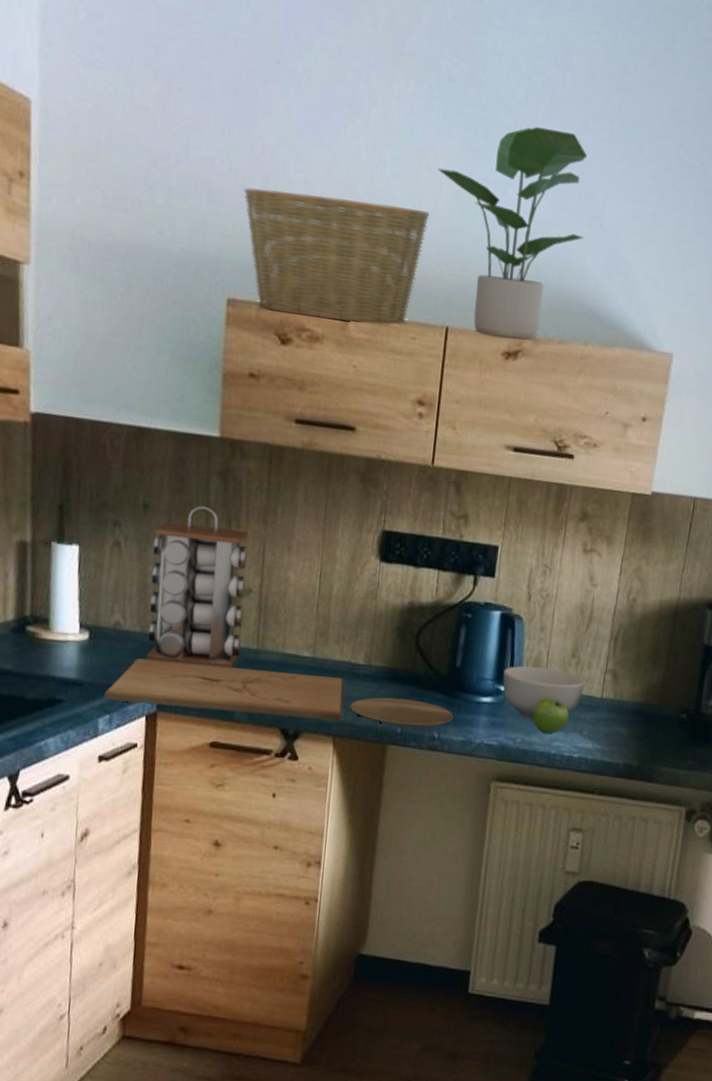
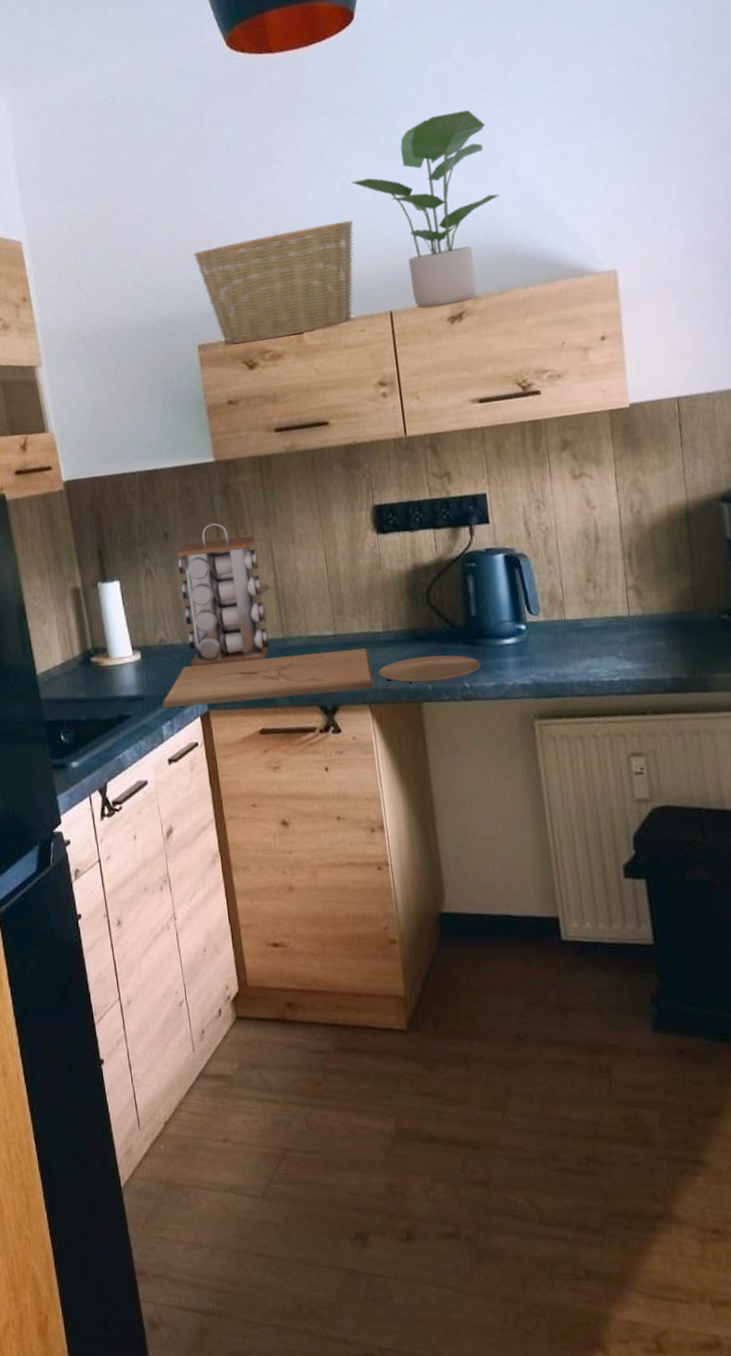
bowl: present [503,666,586,720] -> none [520,597,609,653]
fruit: present [532,697,569,734] -> none [560,626,599,662]

